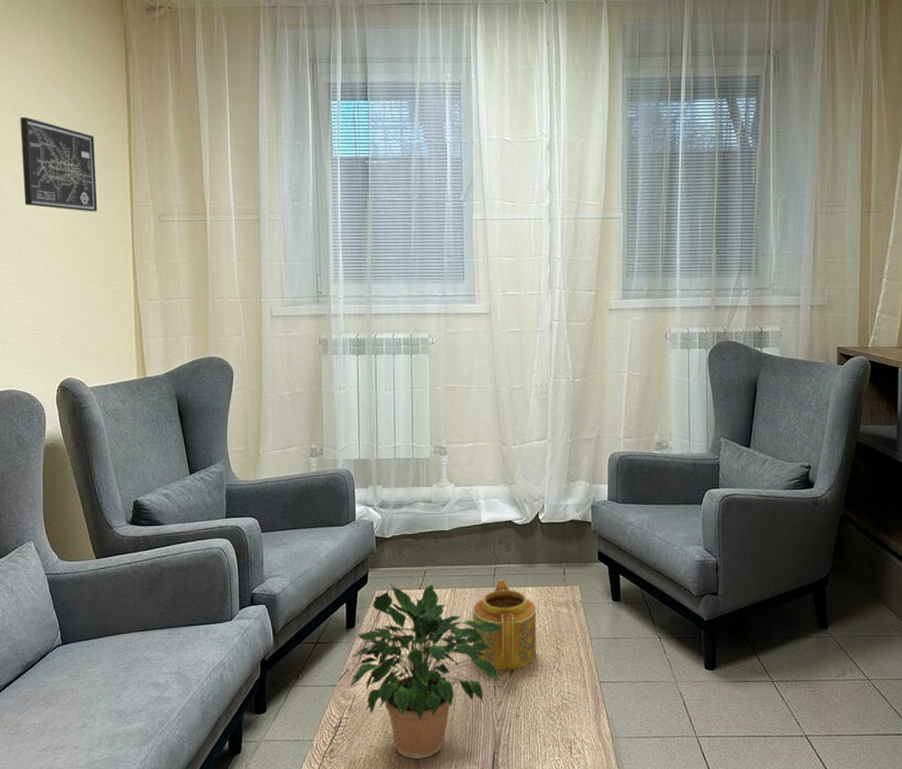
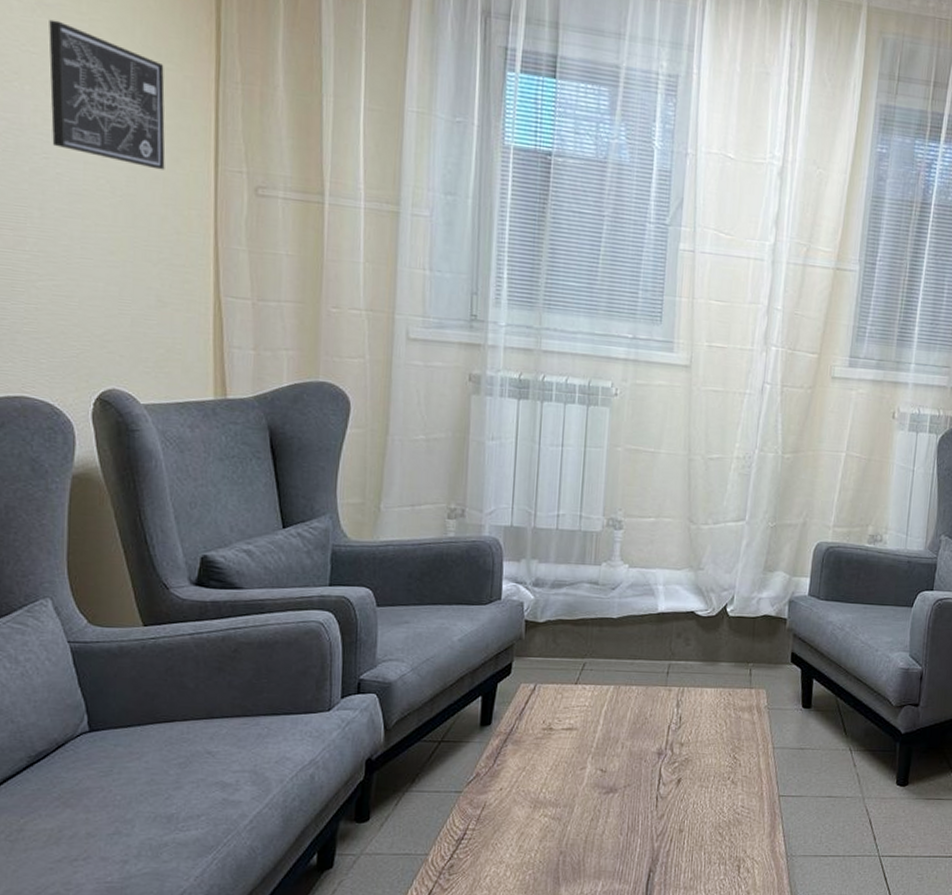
potted plant: present [349,583,502,760] -> none [479,675,672,878]
teapot: present [473,580,536,670] -> none [636,678,714,780]

